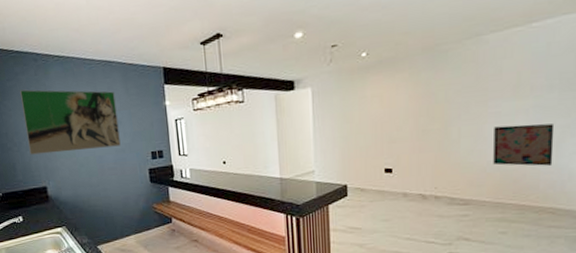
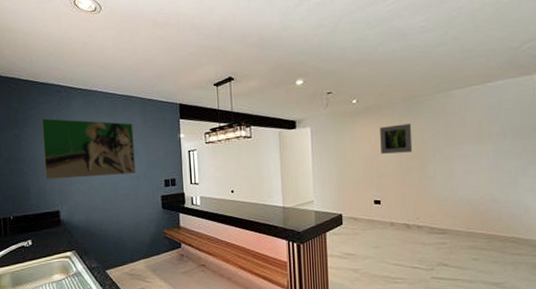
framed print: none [394,78,433,115] -> present [380,124,413,154]
wall art: present [493,124,555,166] -> none [463,165,511,201]

